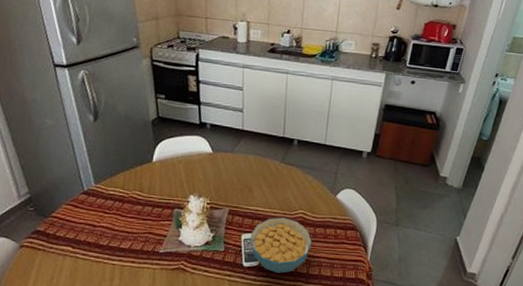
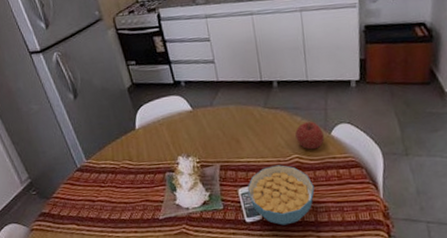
fruit: none [304,181,330,208] -> present [295,121,324,150]

